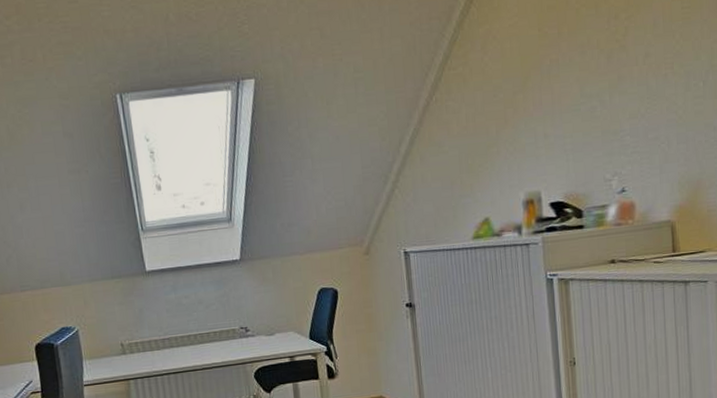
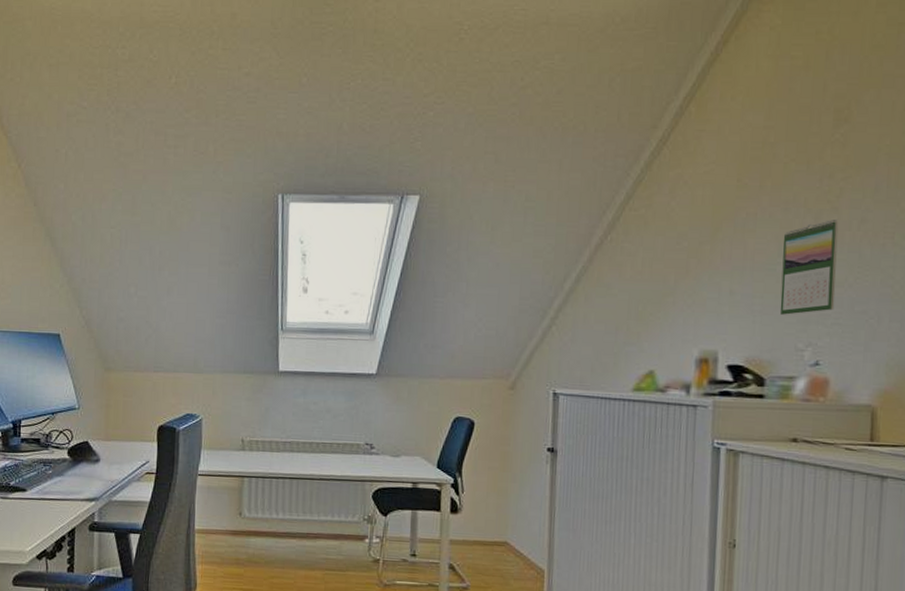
calendar: none [583,56,632,150] -> present [779,218,839,315]

